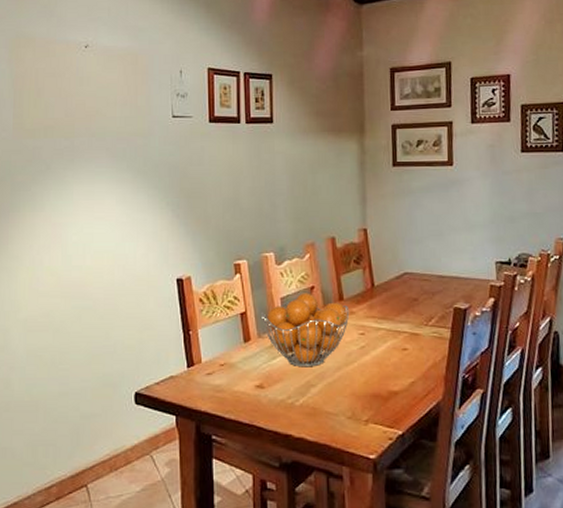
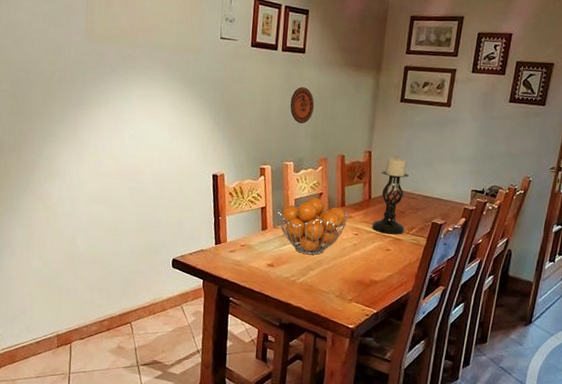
decorative plate: none [262,162,292,206] -> present [290,87,315,124]
candle holder: none [380,230,421,329] -> present [372,155,409,235]

